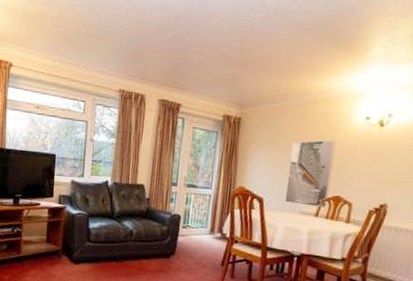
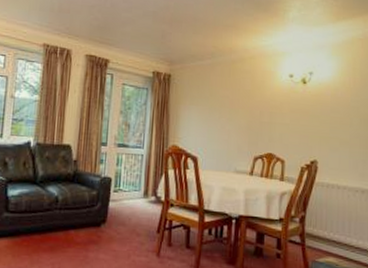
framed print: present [285,139,336,207] -> none [219,96,264,165]

